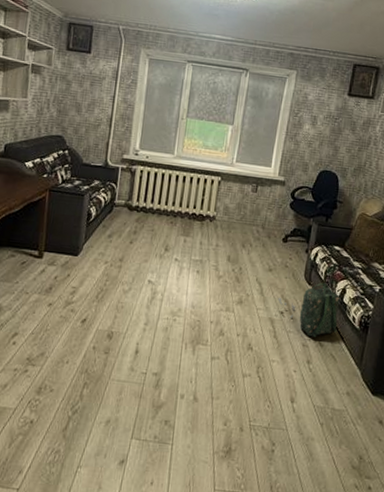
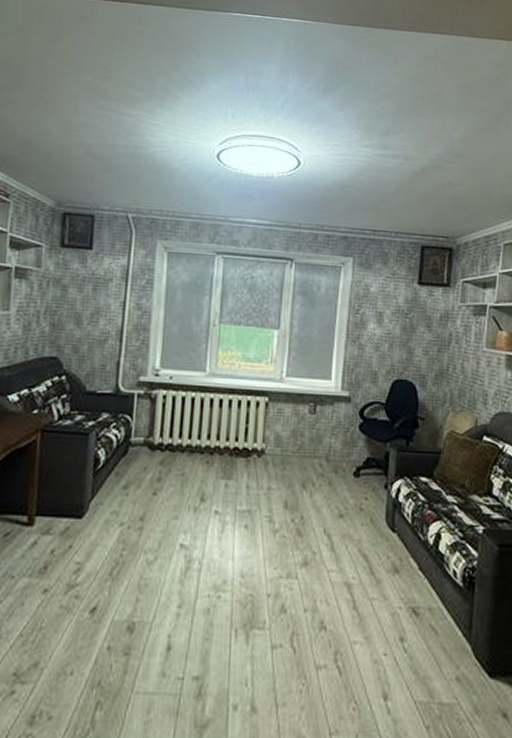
backpack: present [277,283,340,341] -> none [354,527,435,610]

